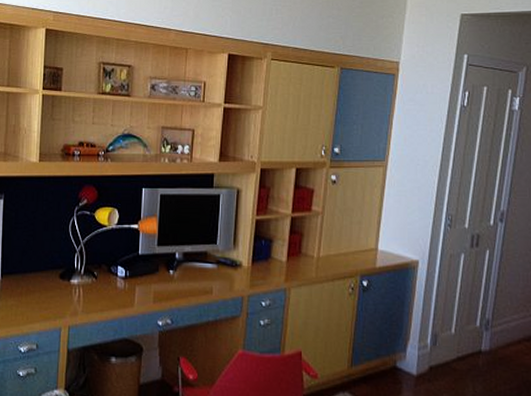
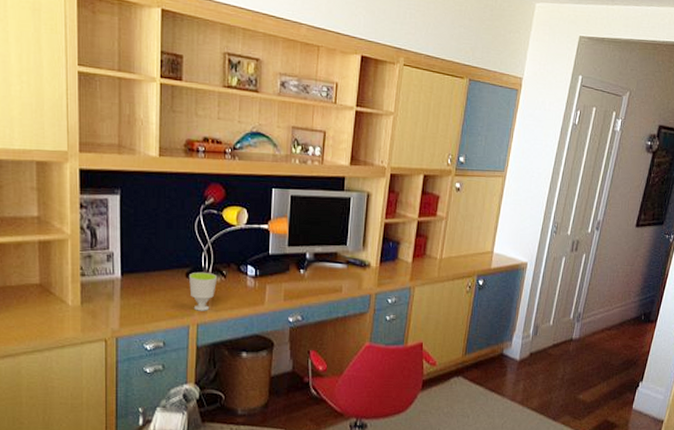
cup: none [62,273,89,313] -> present [189,272,218,311]

